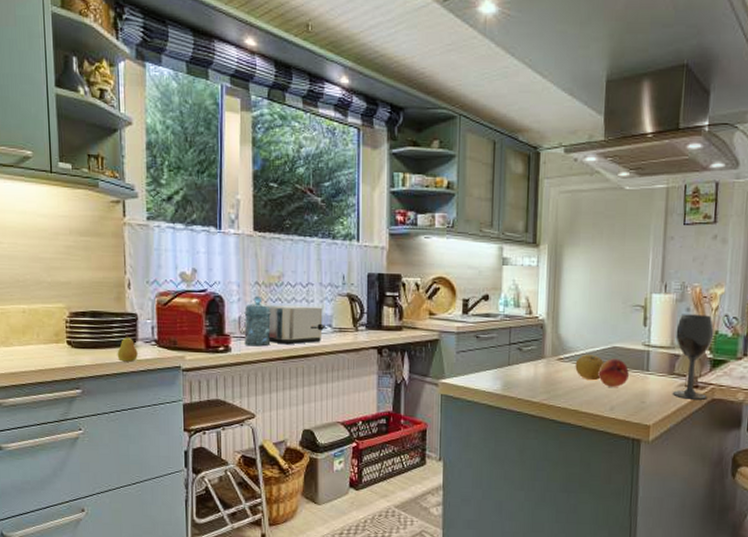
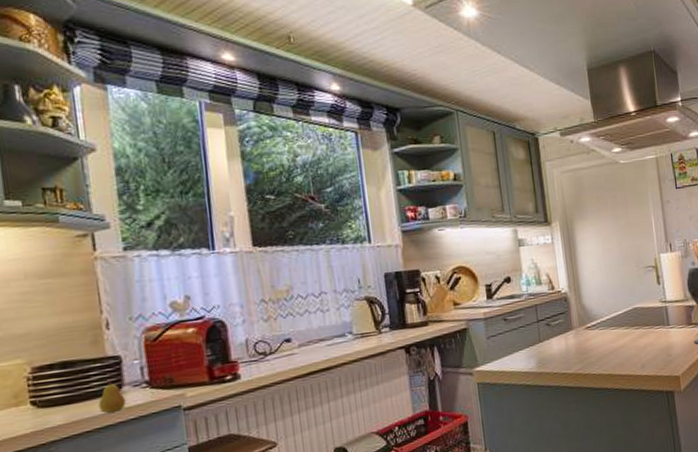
canister: present [244,295,272,347] -> none [251,313,286,370]
toaster: present [268,304,324,345] -> none [278,314,344,362]
fruit: present [575,354,604,381] -> none [602,318,629,344]
fruit: present [598,358,629,387] -> none [624,318,653,346]

